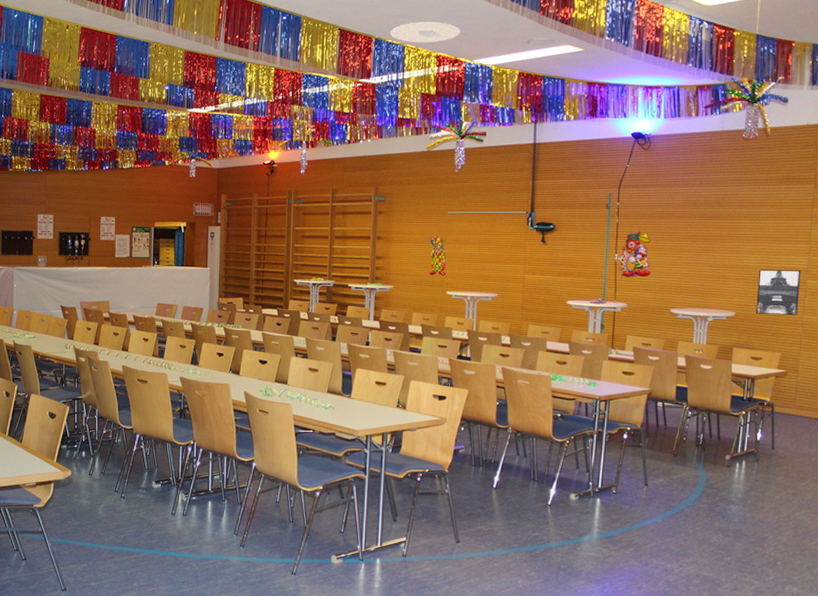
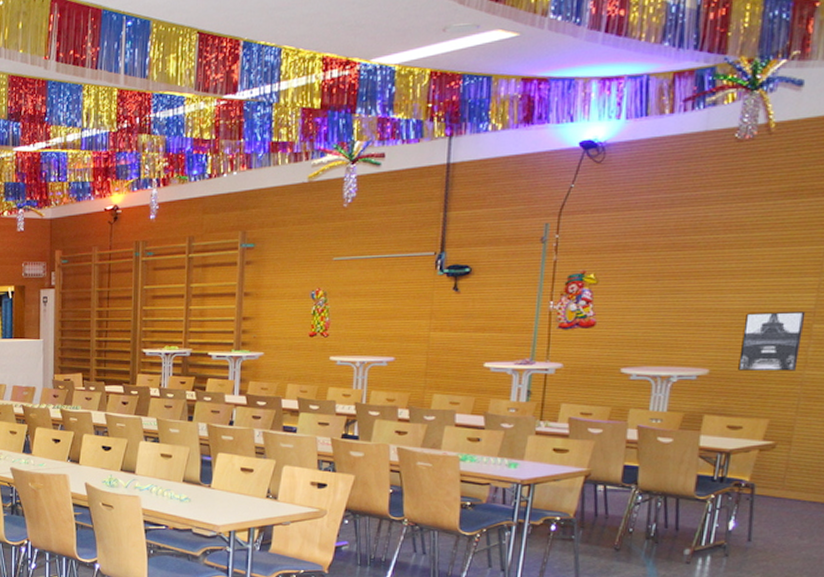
ceiling light: present [390,22,461,42] -> none [262,12,355,43]

